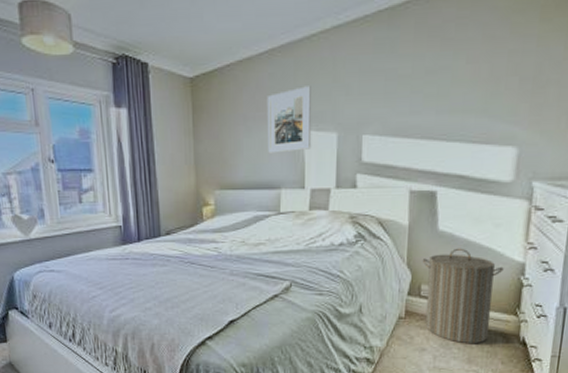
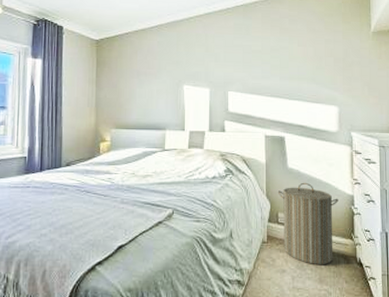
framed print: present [267,86,312,154] -> none [155,53,190,102]

